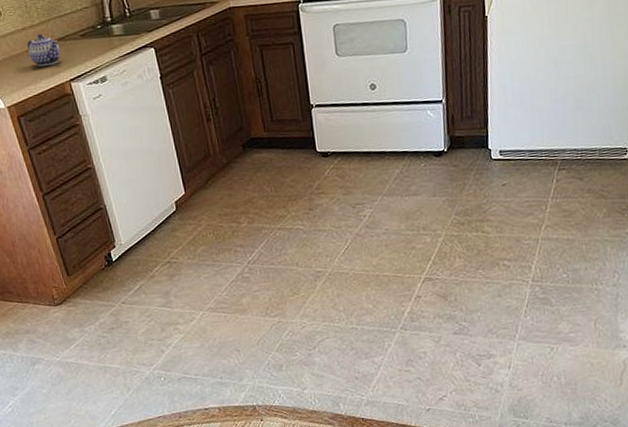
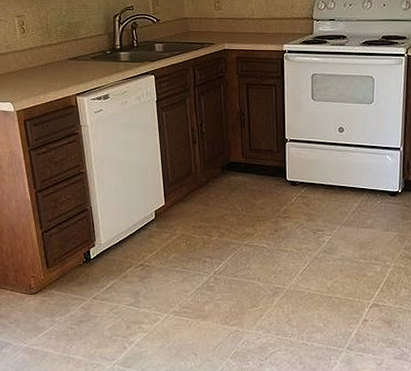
teapot: present [27,34,61,67] -> none [42,52,72,80]

